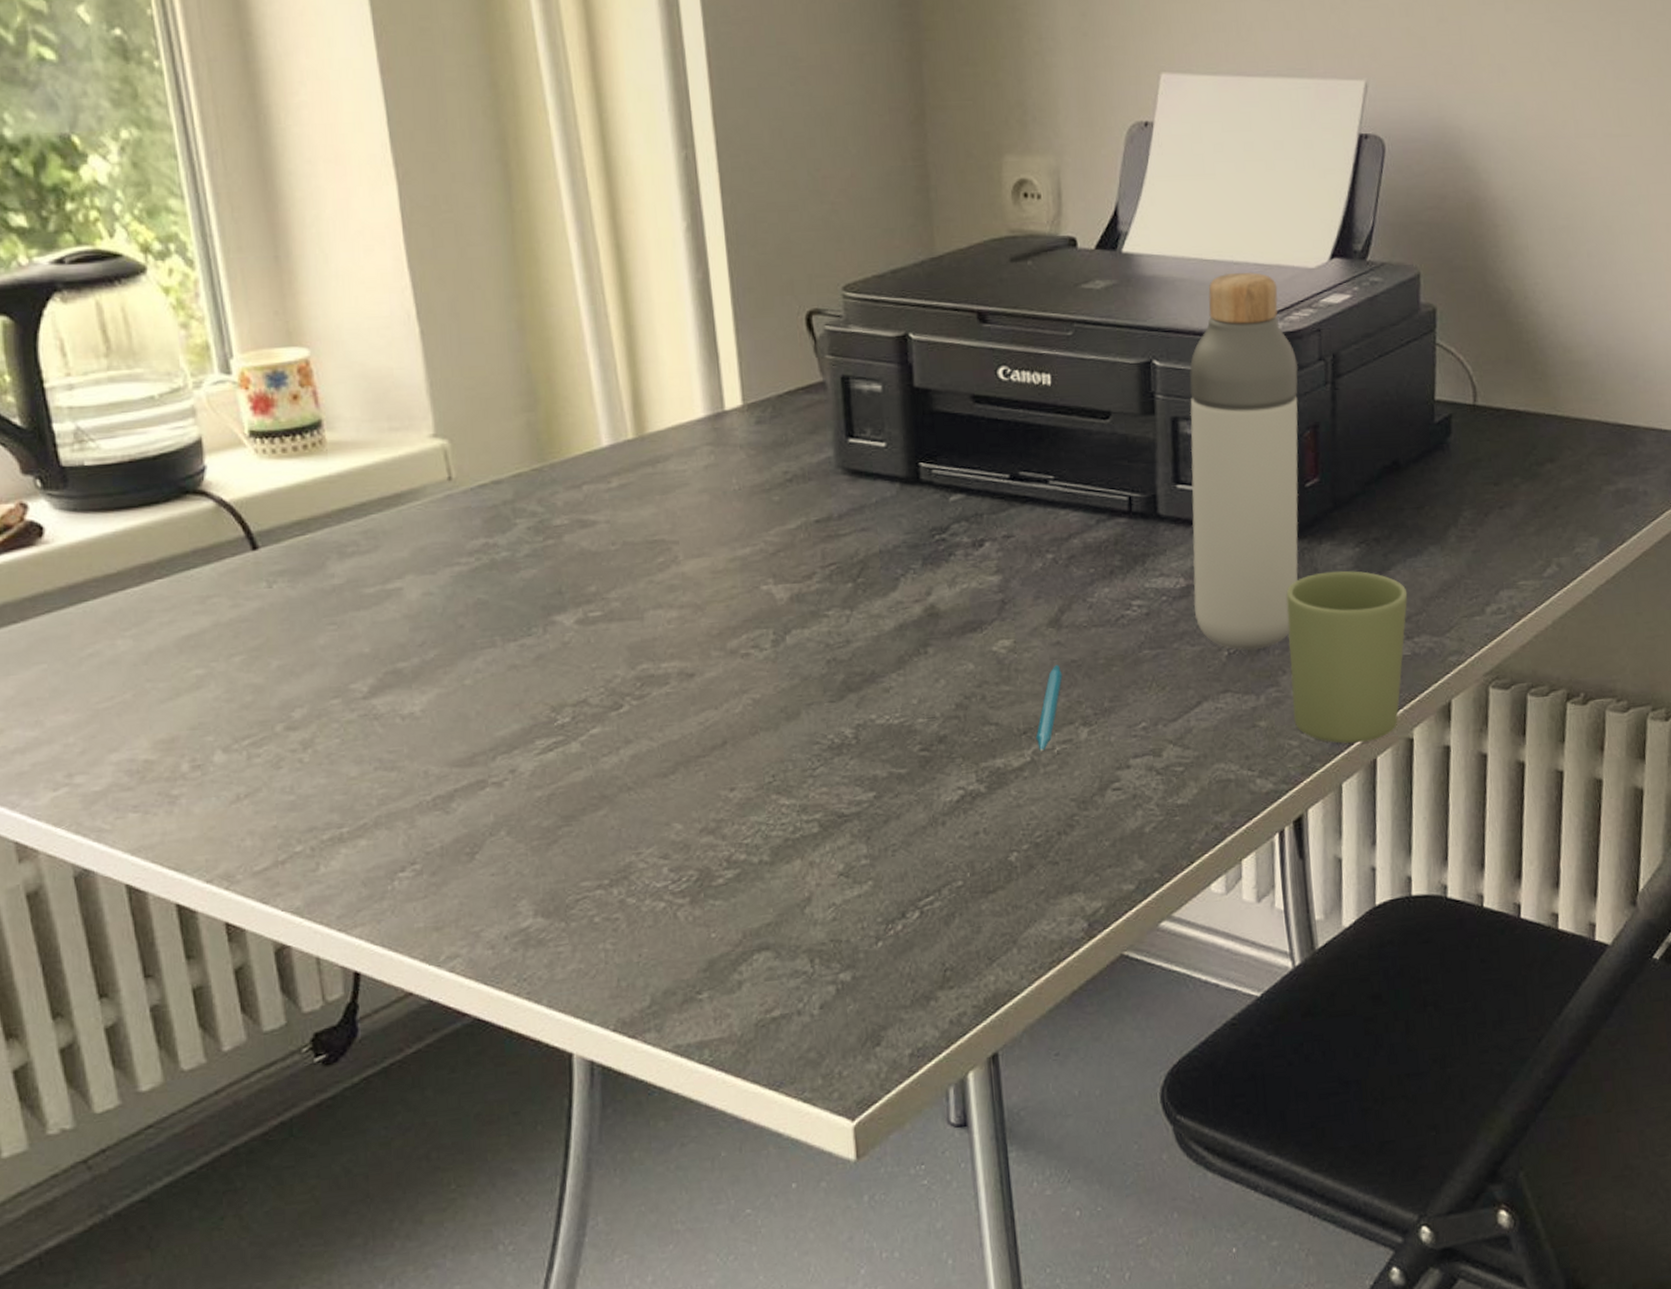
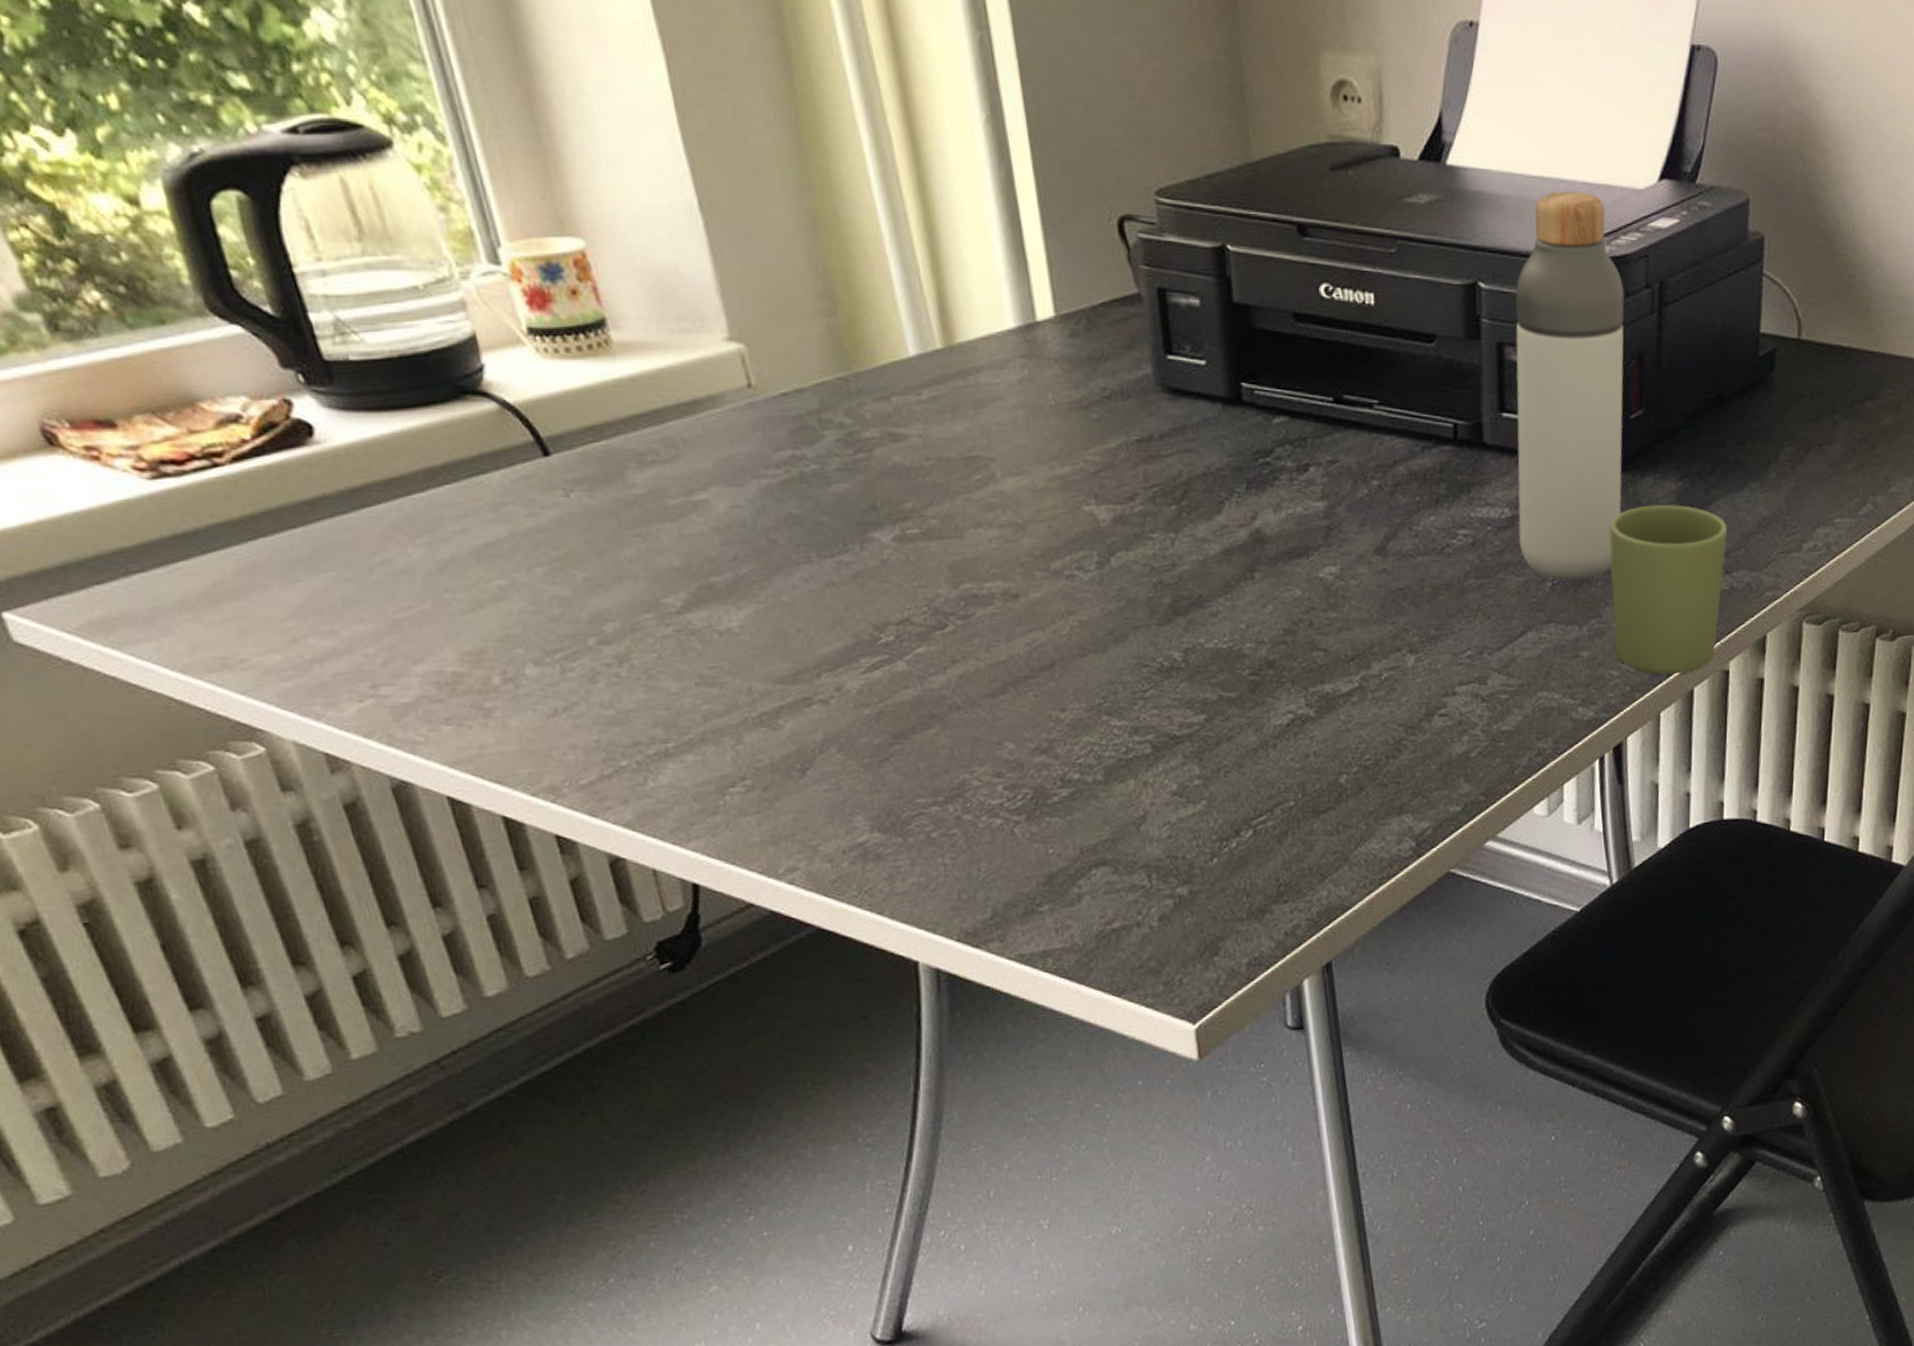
pen: present [1036,665,1063,752] -> none [1363,593,1390,678]

